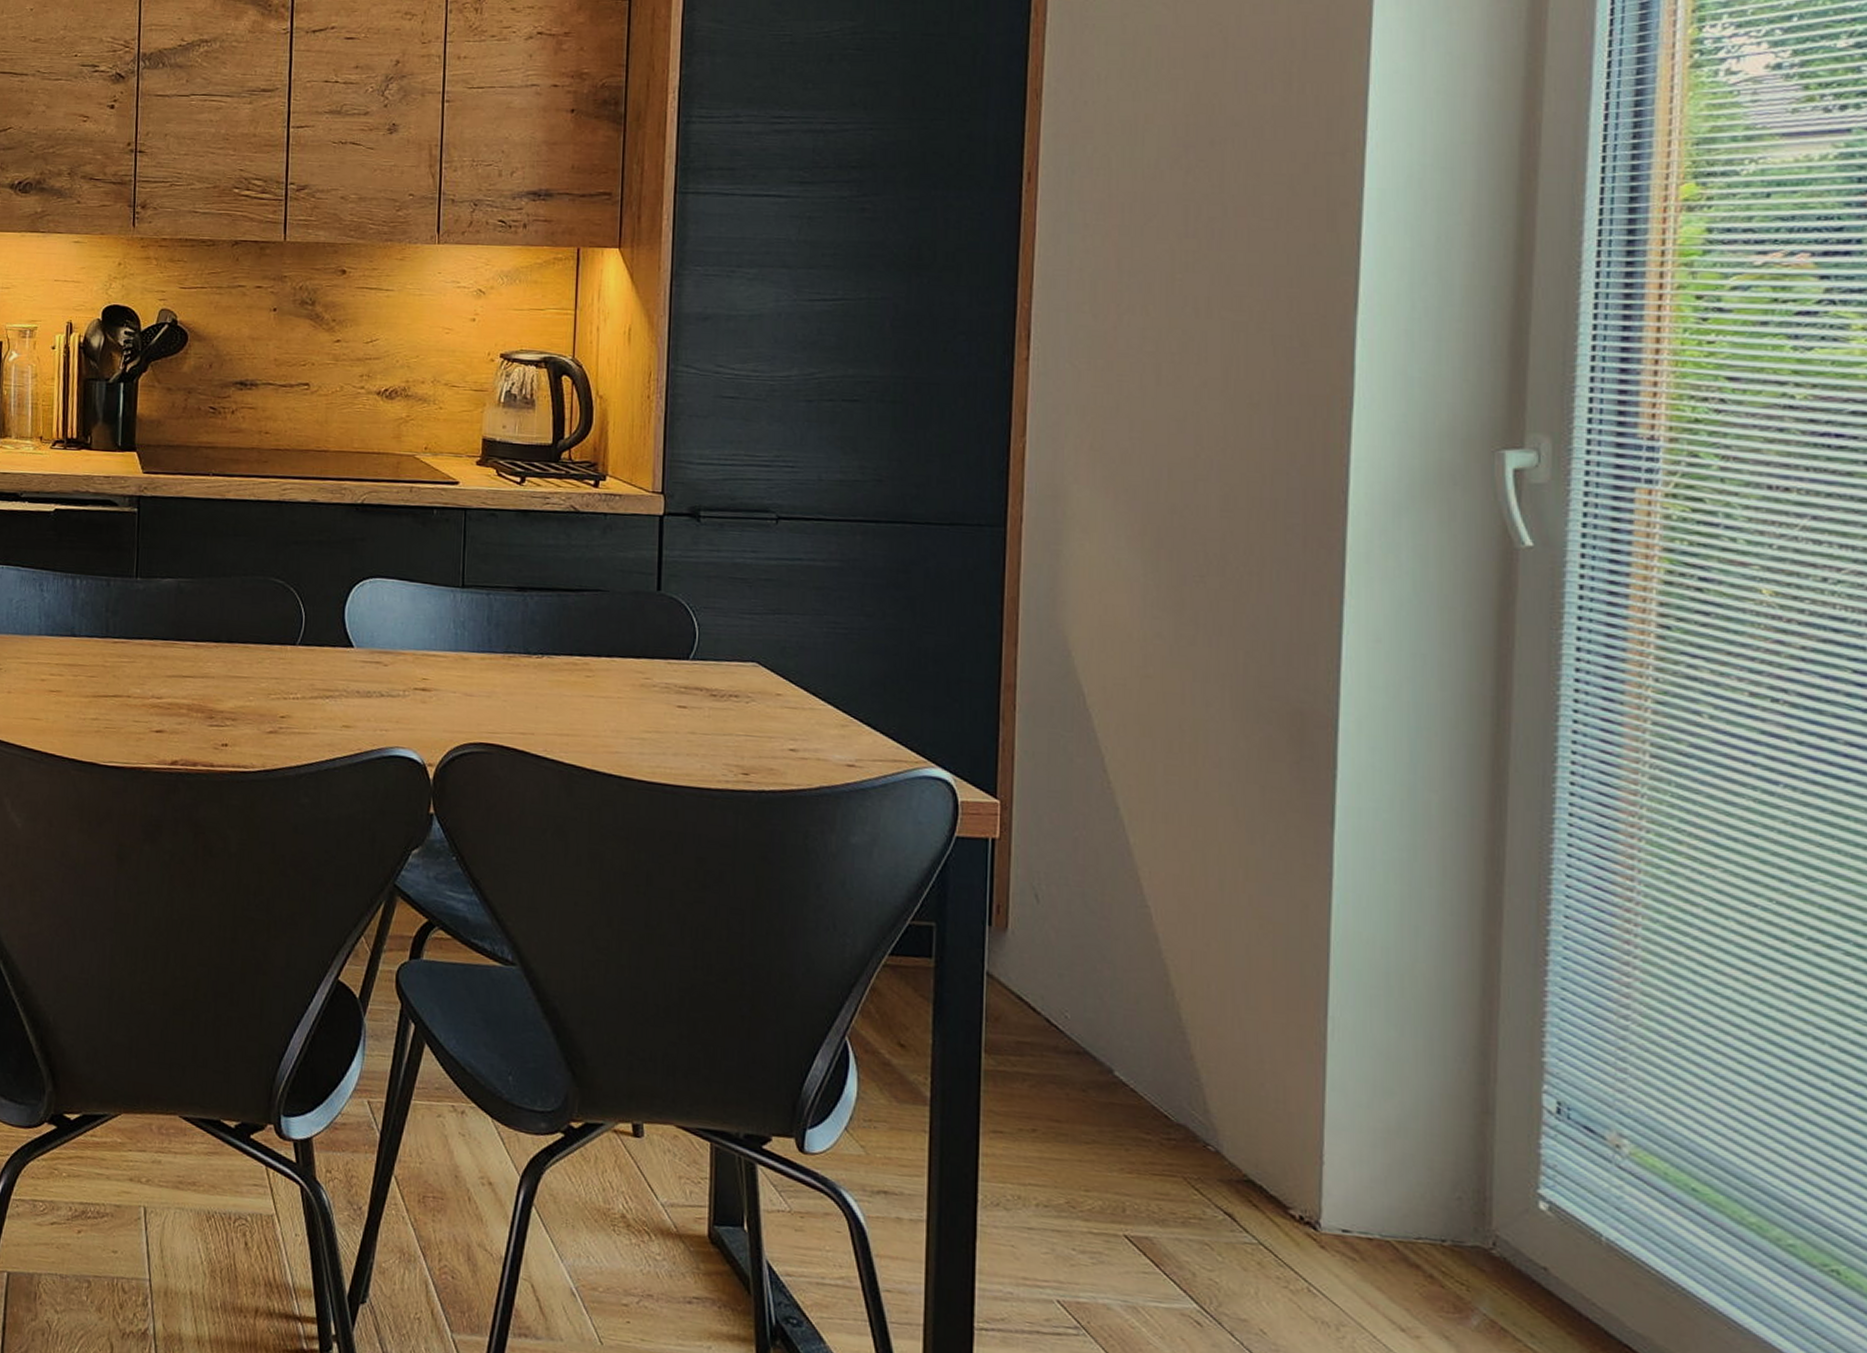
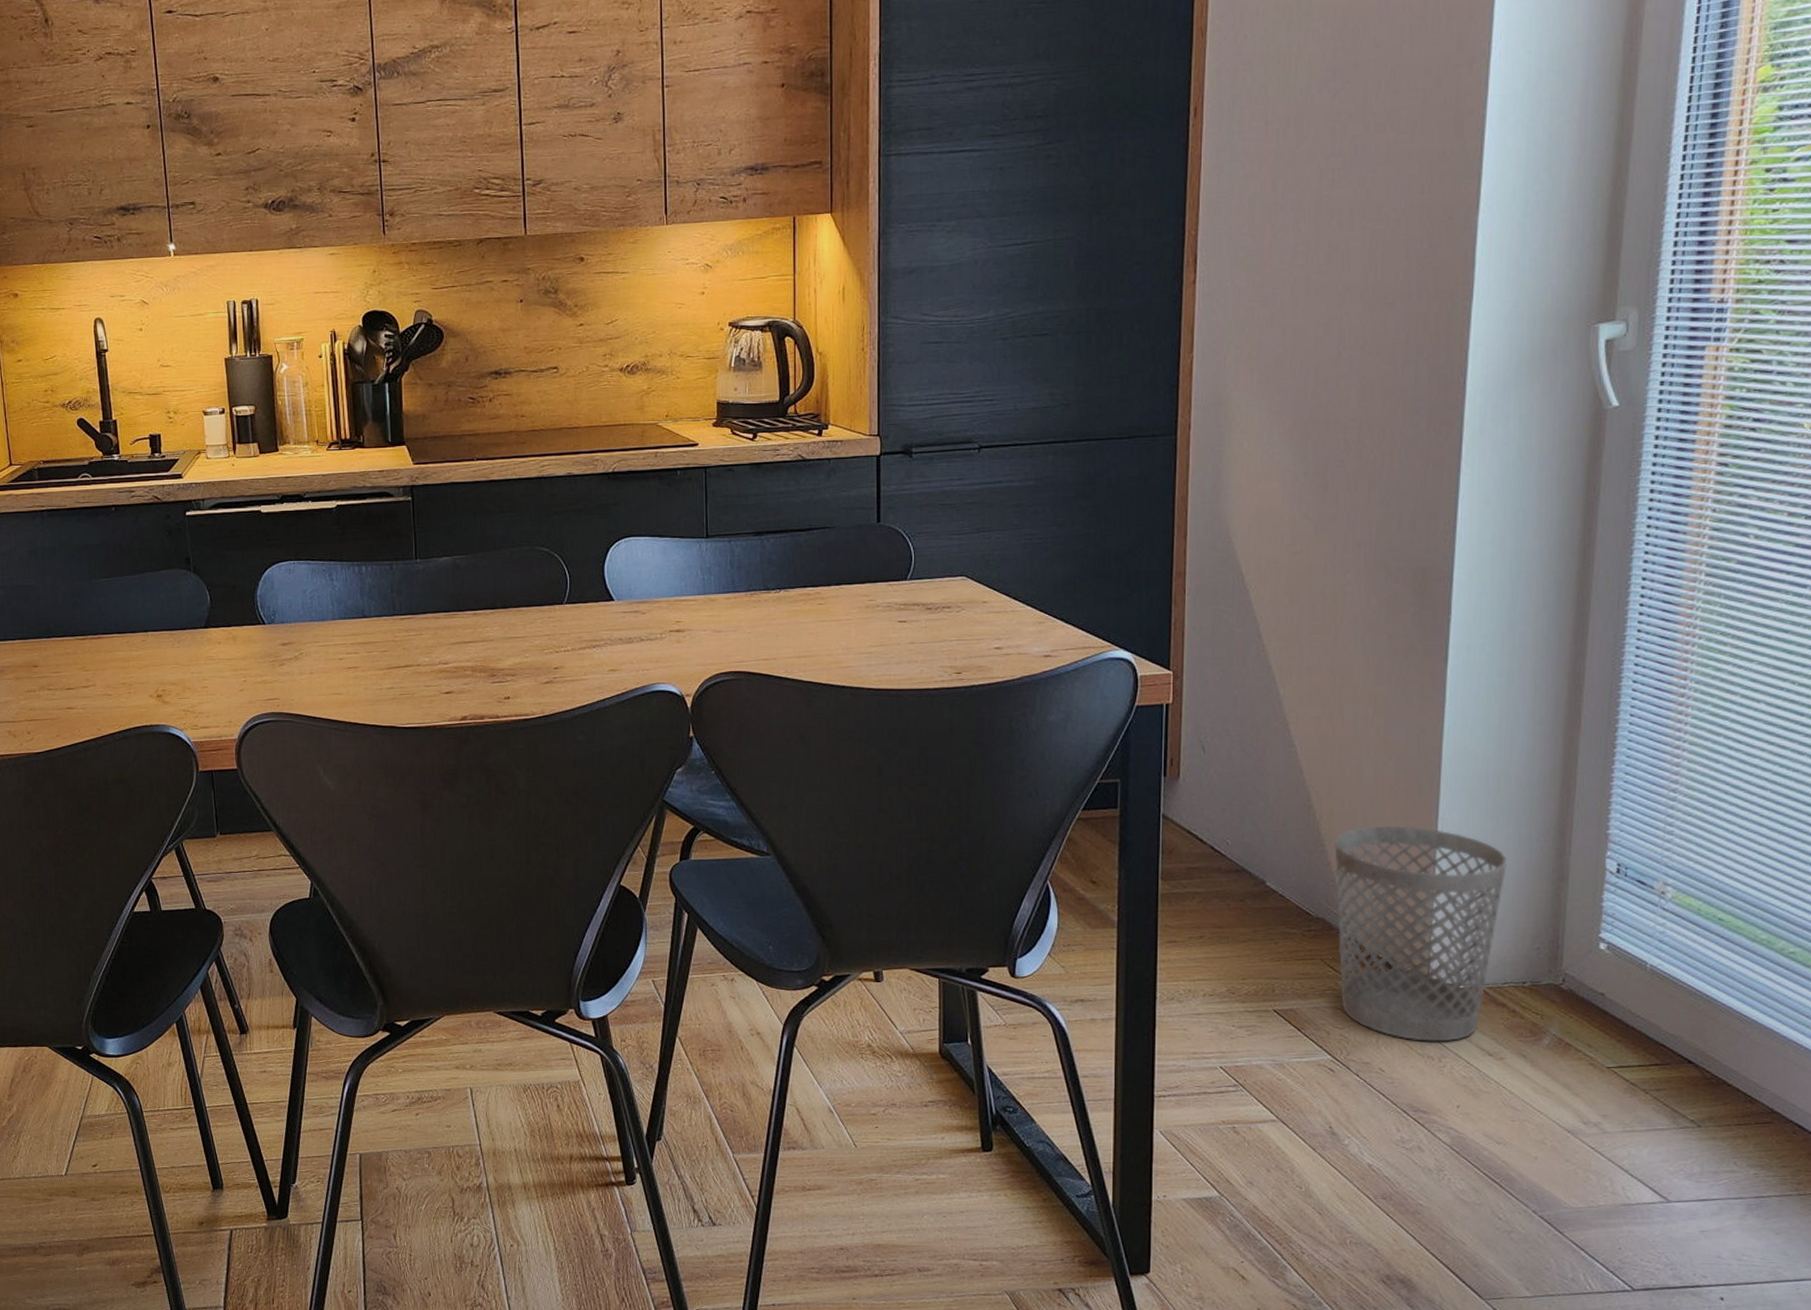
wastebasket: none [1199,1017,1416,1305] -> present [1334,826,1507,1042]

